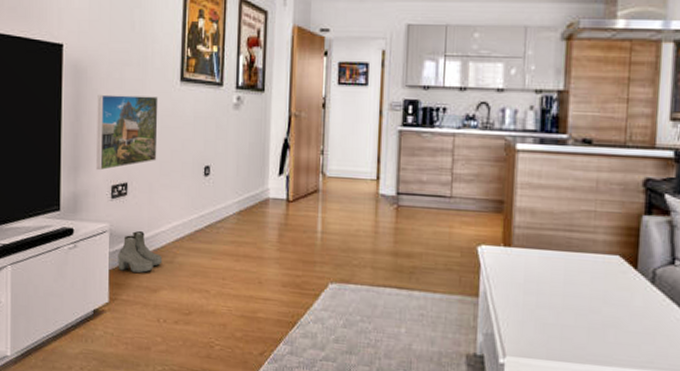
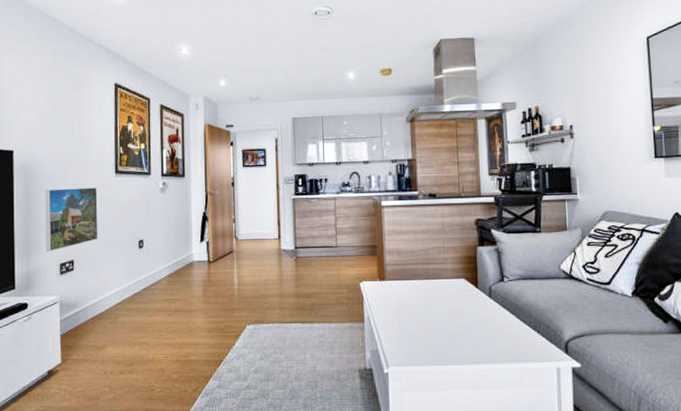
boots: present [118,230,163,274] -> none [68,298,107,335]

